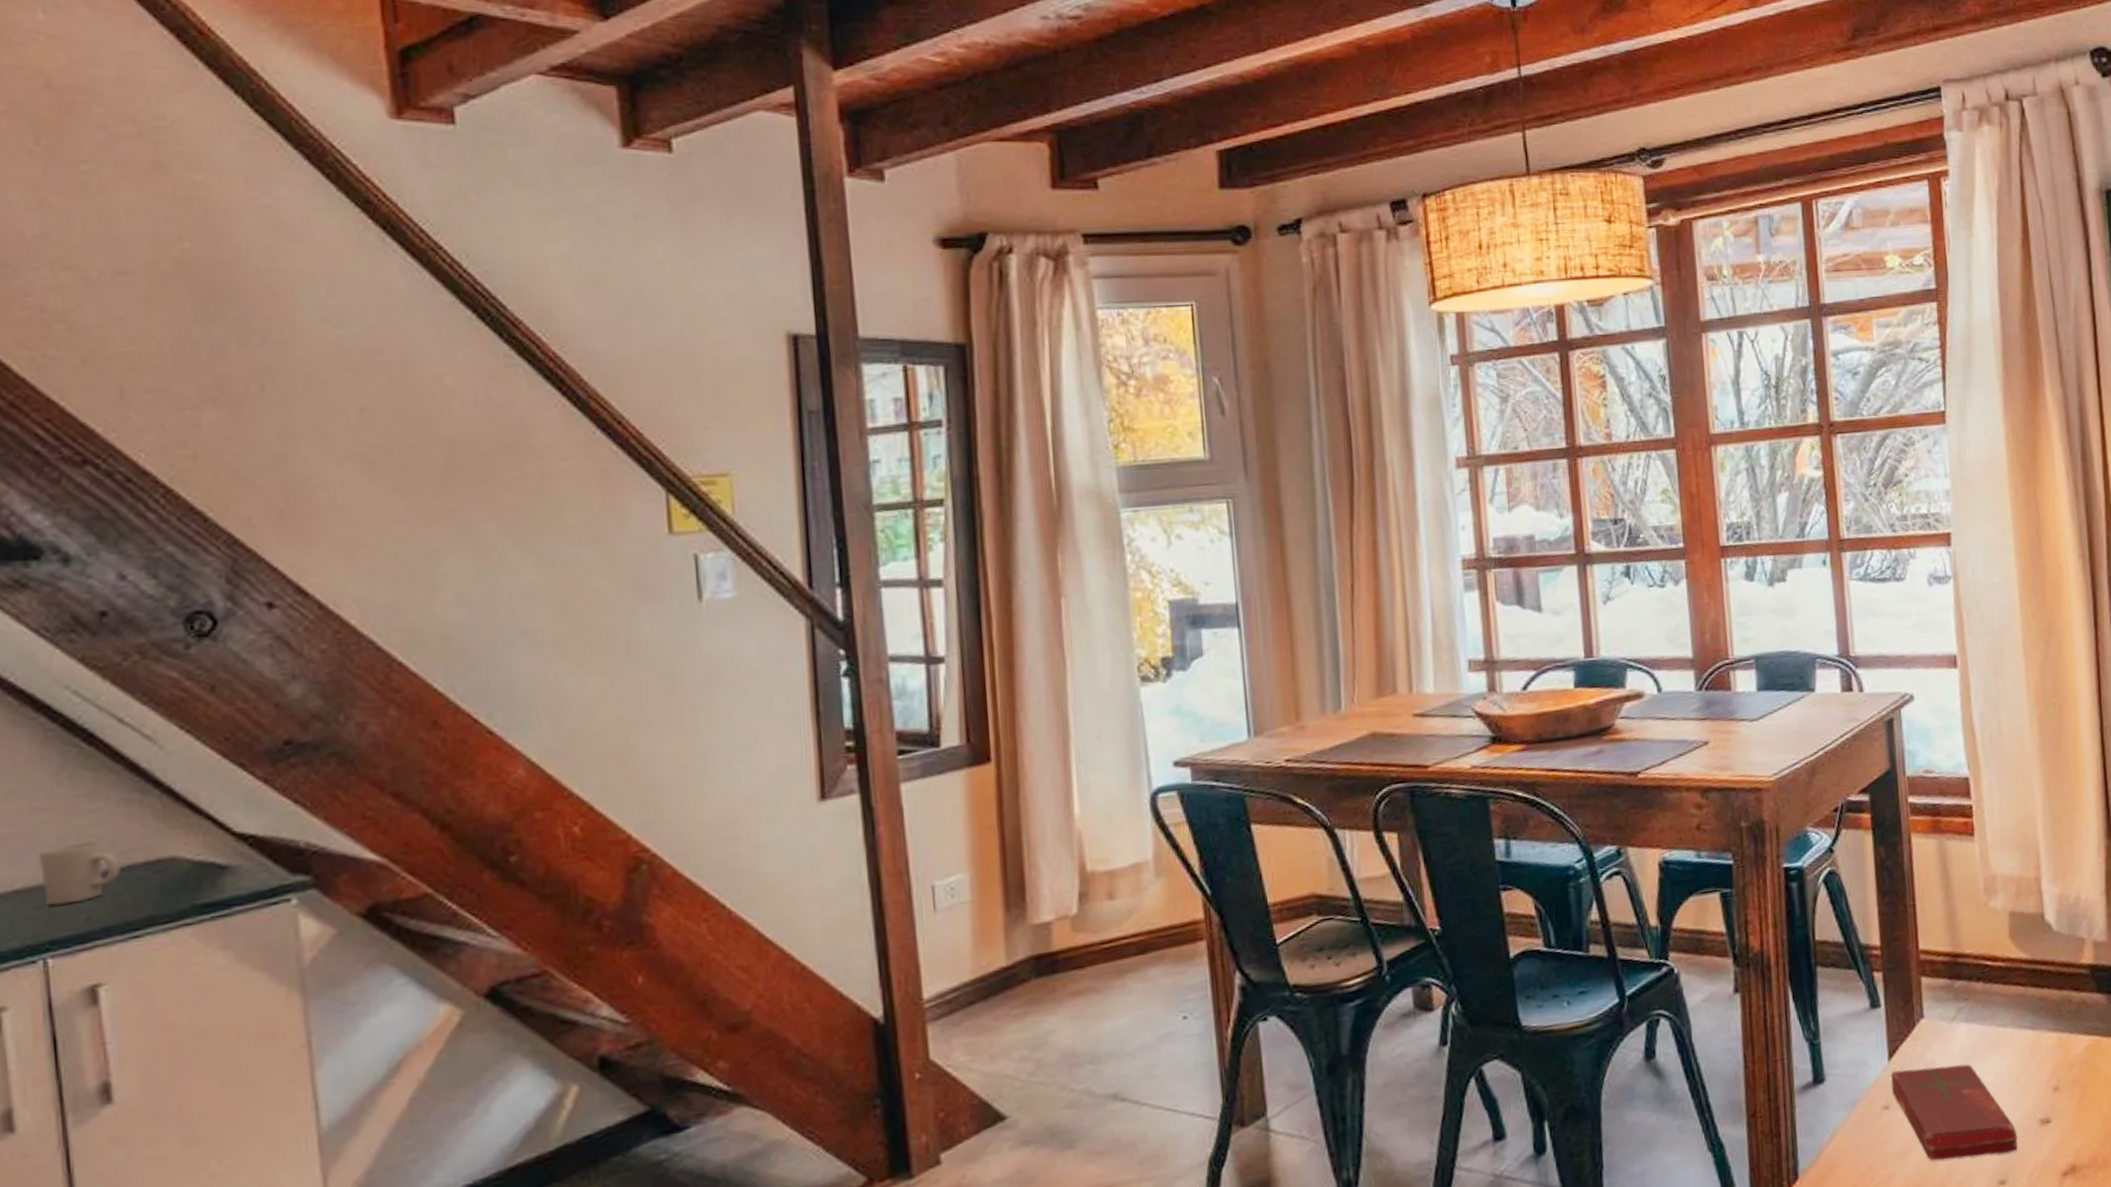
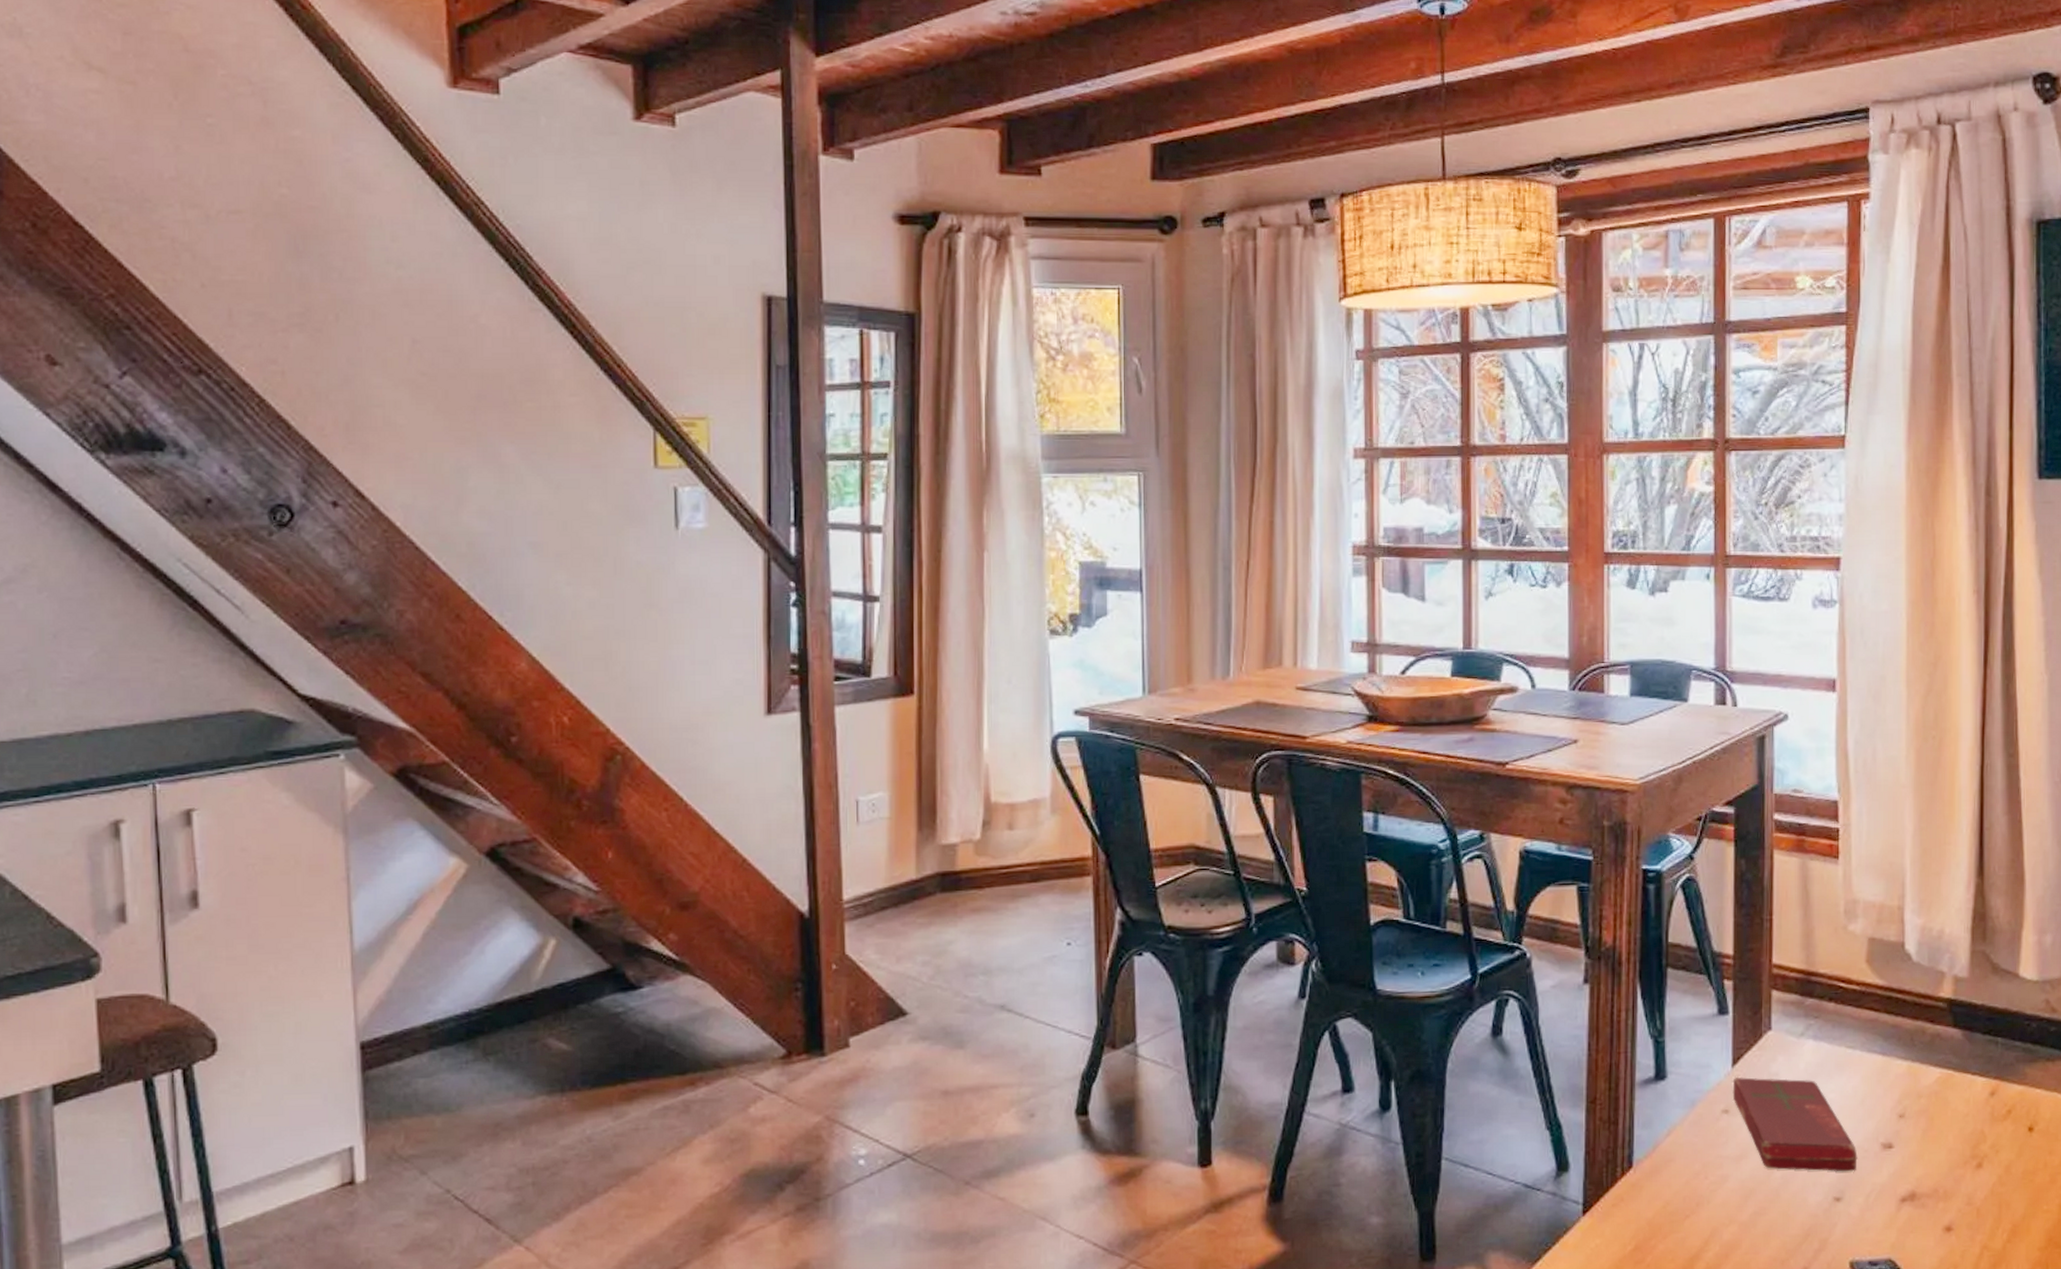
mug: present [38,840,121,906] -> none [152,688,213,740]

